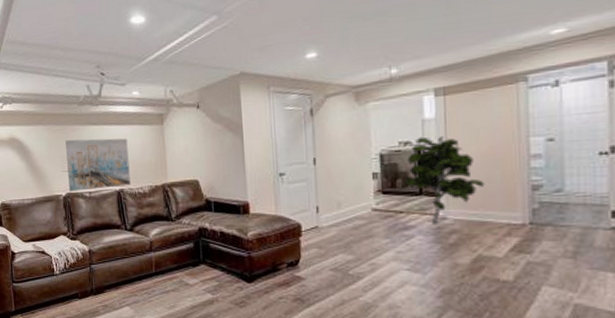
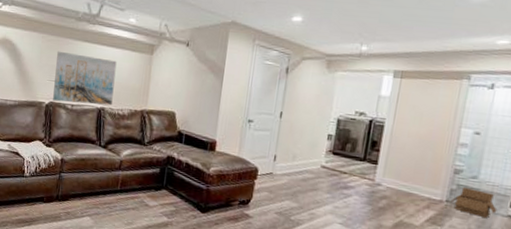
indoor plant: present [405,136,485,224] -> none [353,110,418,188]
box: none [534,203,597,235] -> present [450,186,498,218]

